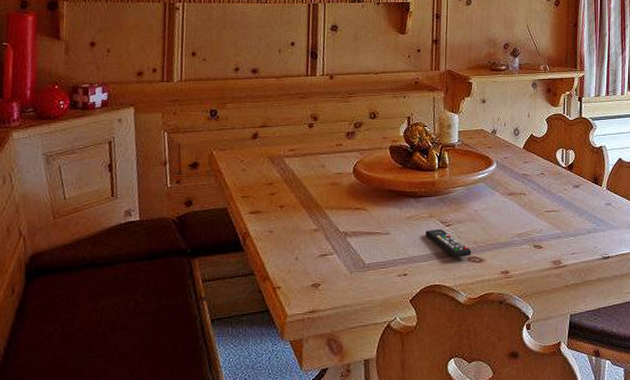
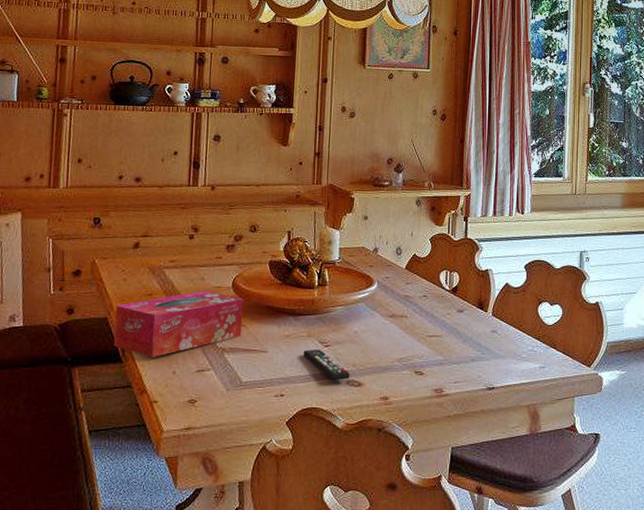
tissue box: none [234,177,365,245] -> present [113,290,243,357]

